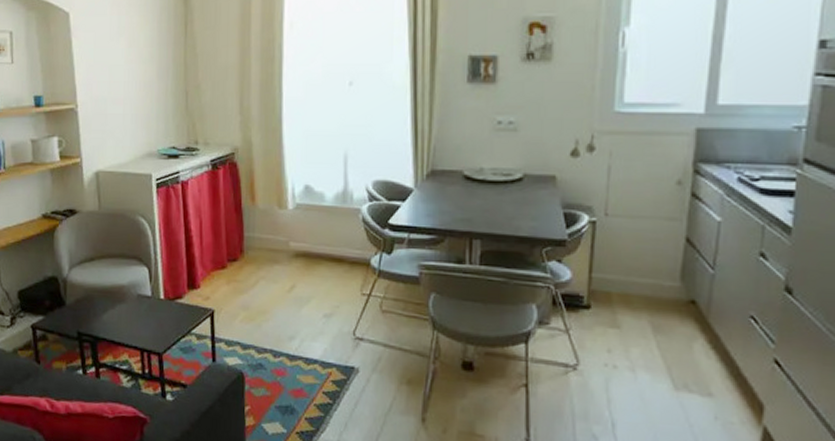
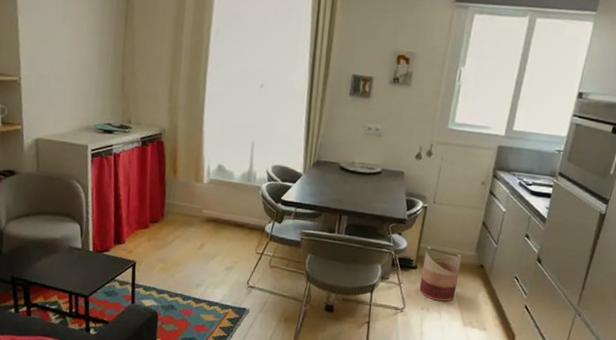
basket: none [597,276,661,355] -> present [419,246,463,302]

